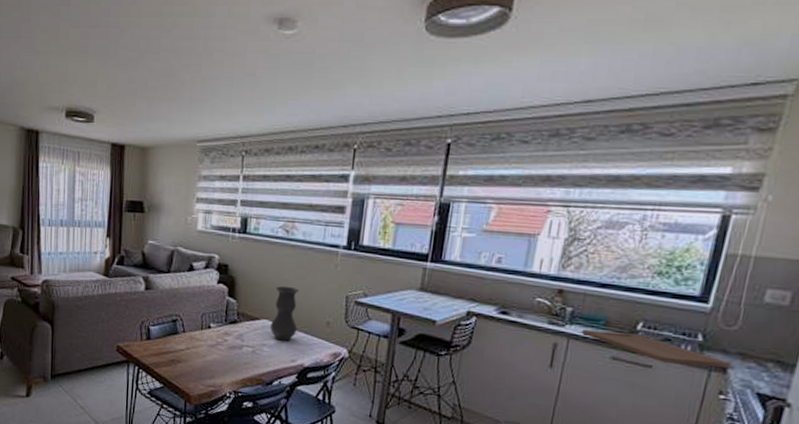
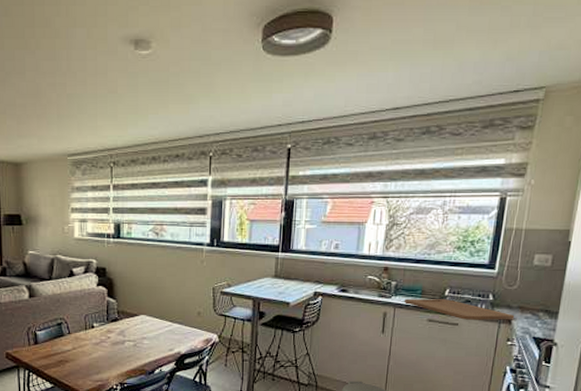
vase: present [269,286,299,342] -> none [148,283,173,333]

